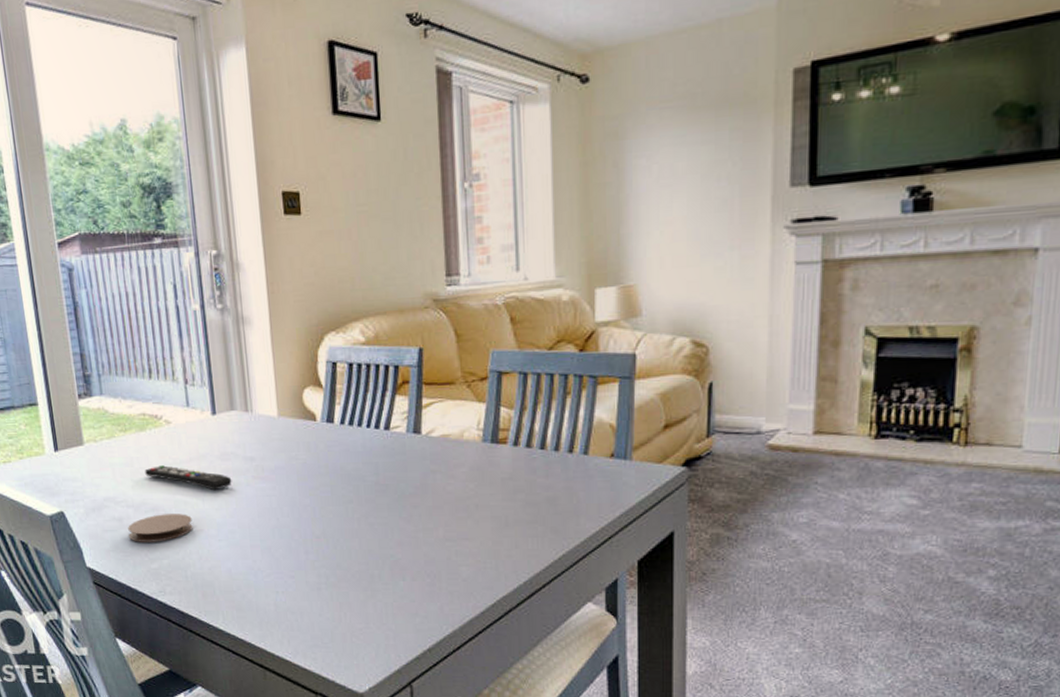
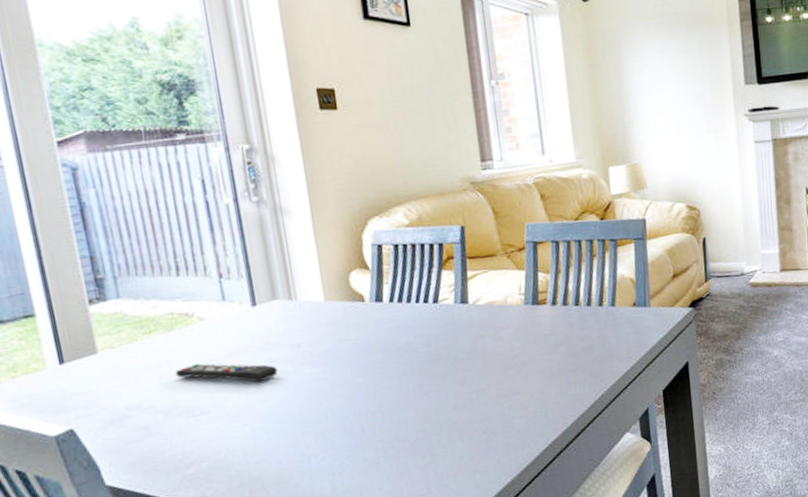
coaster: present [128,514,193,542] -> none [157,411,236,449]

